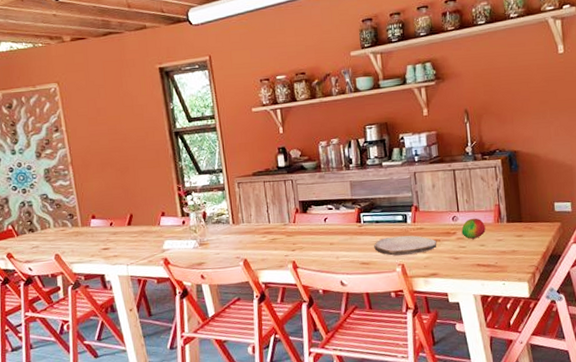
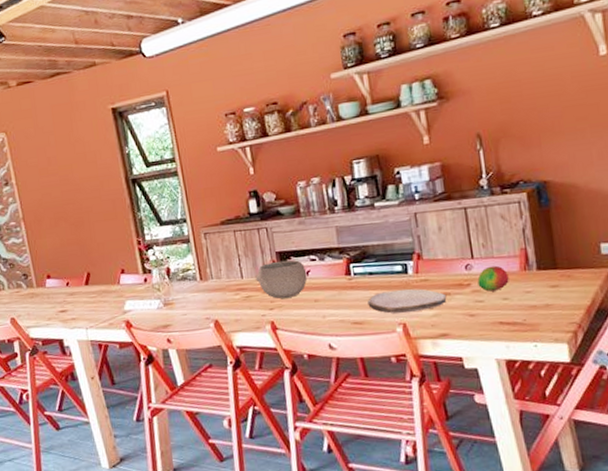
bowl: none [281,208,325,241] -> present [255,260,308,299]

